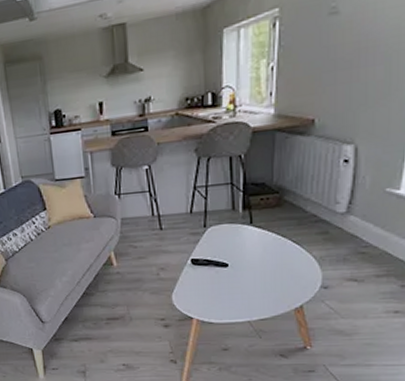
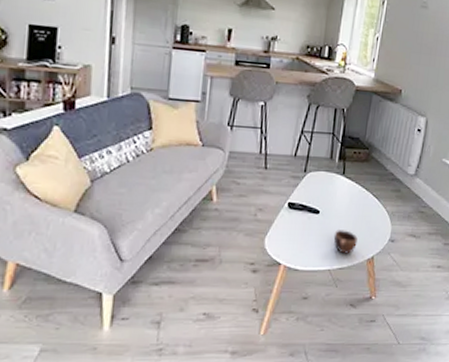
mug: none [249,280,279,305] -> present [333,230,358,254]

